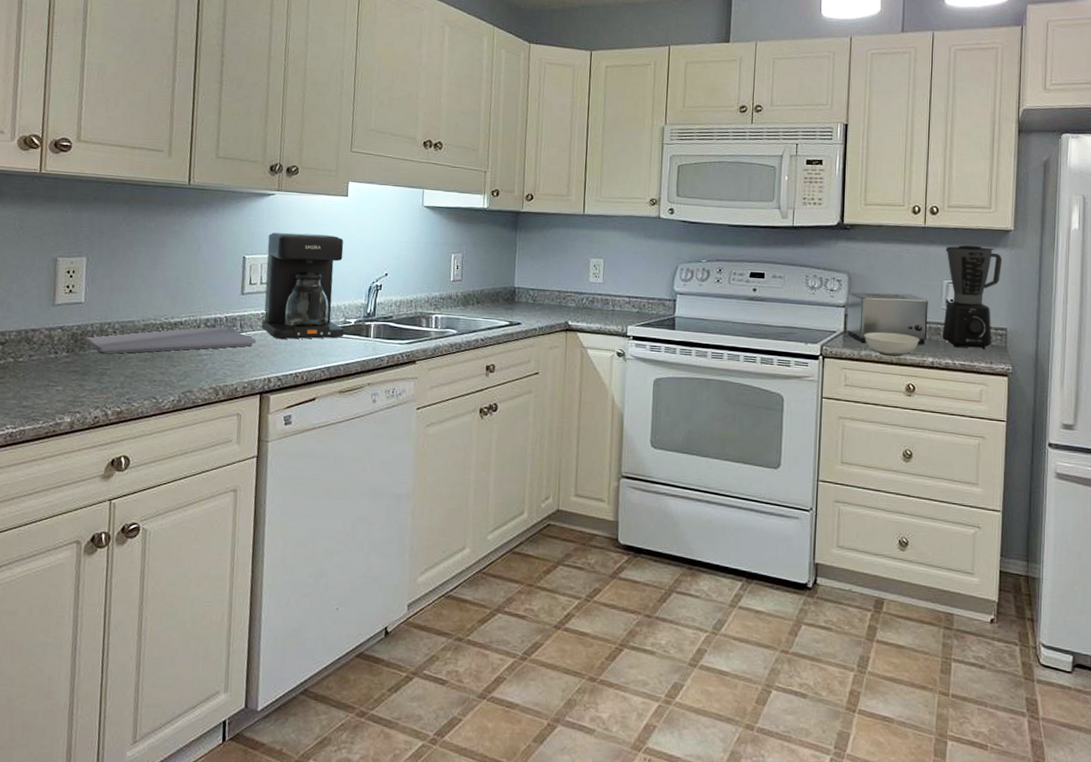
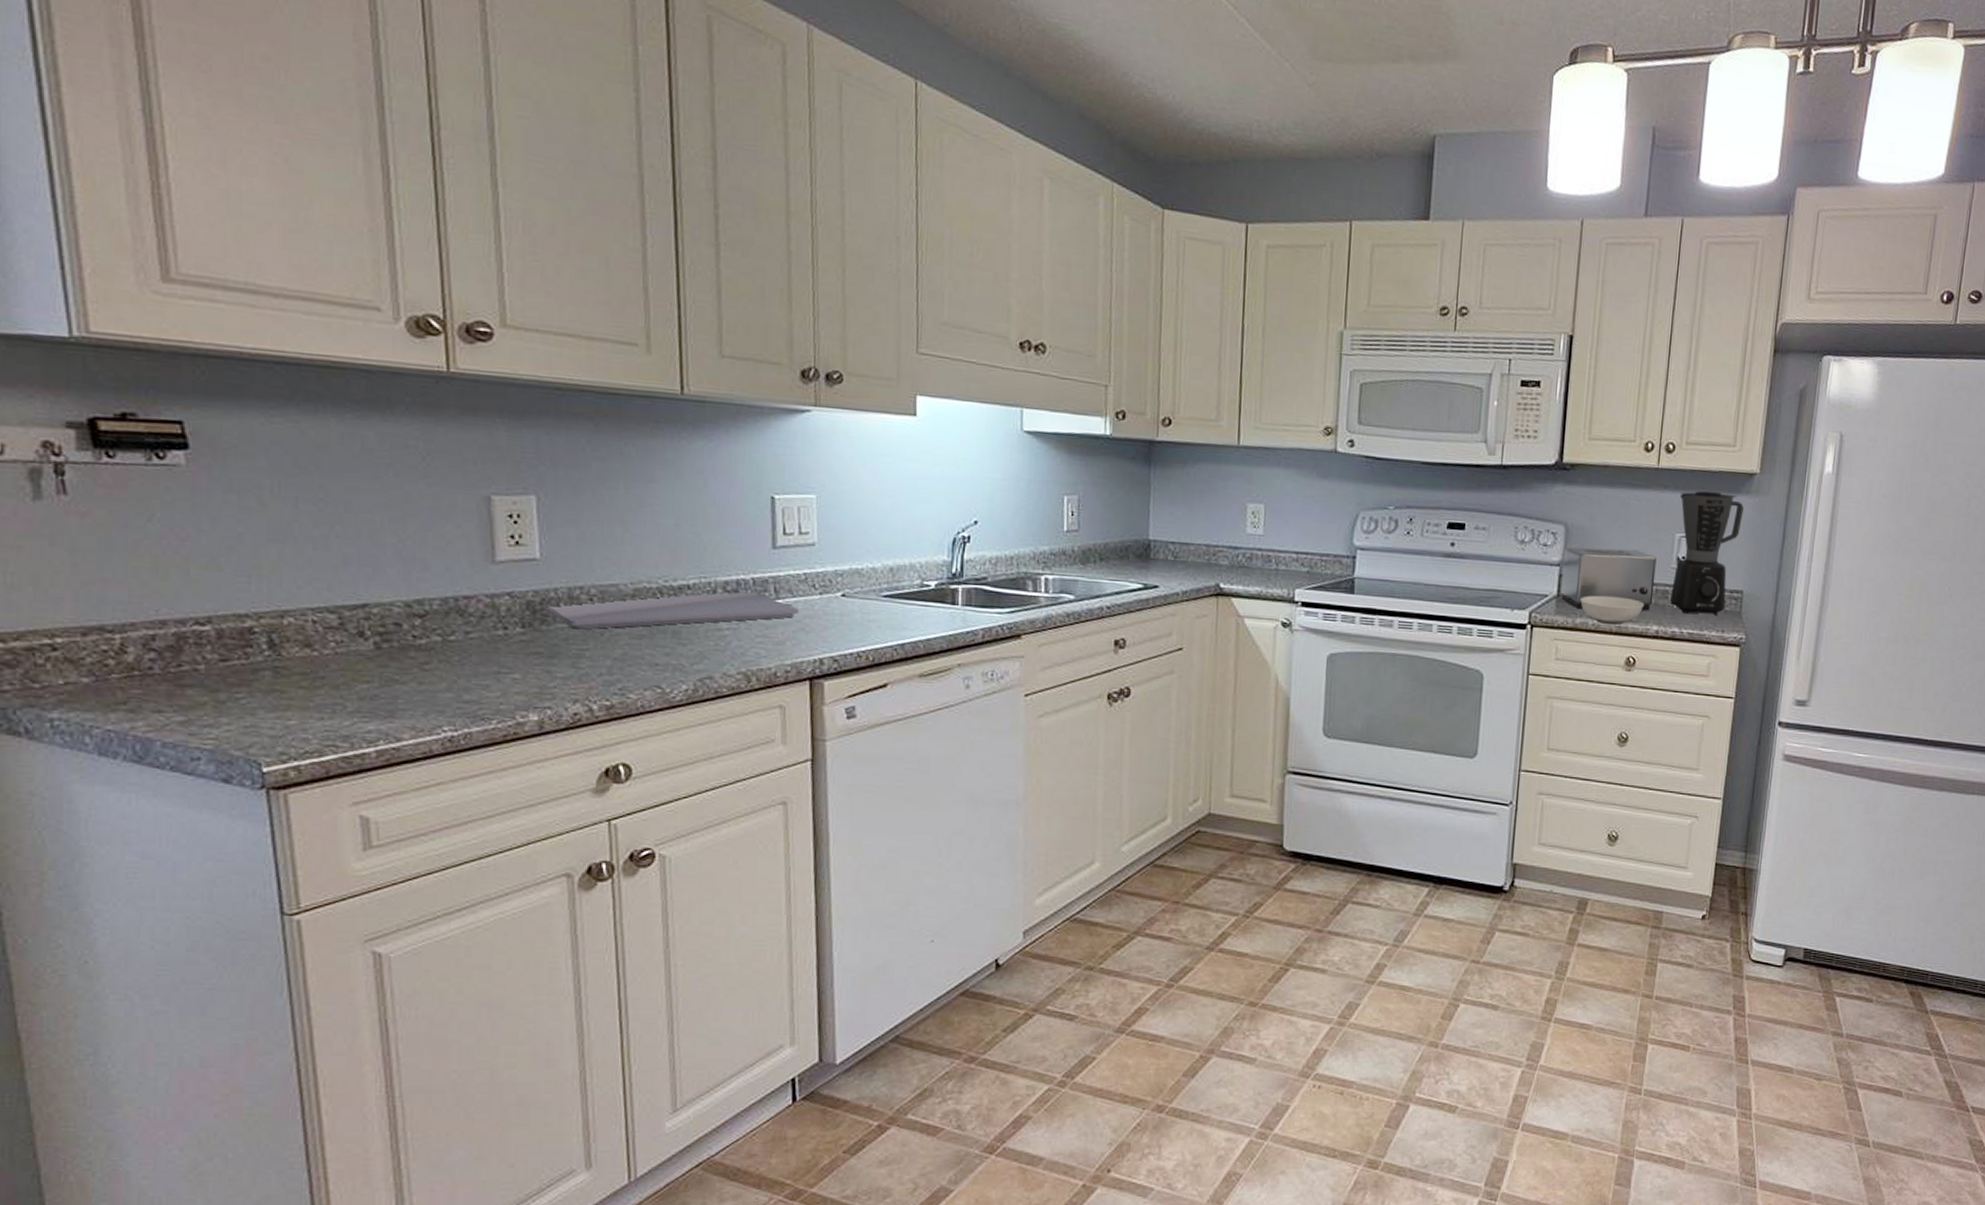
coffee maker: present [261,232,345,340] -> none [804,464,922,609]

